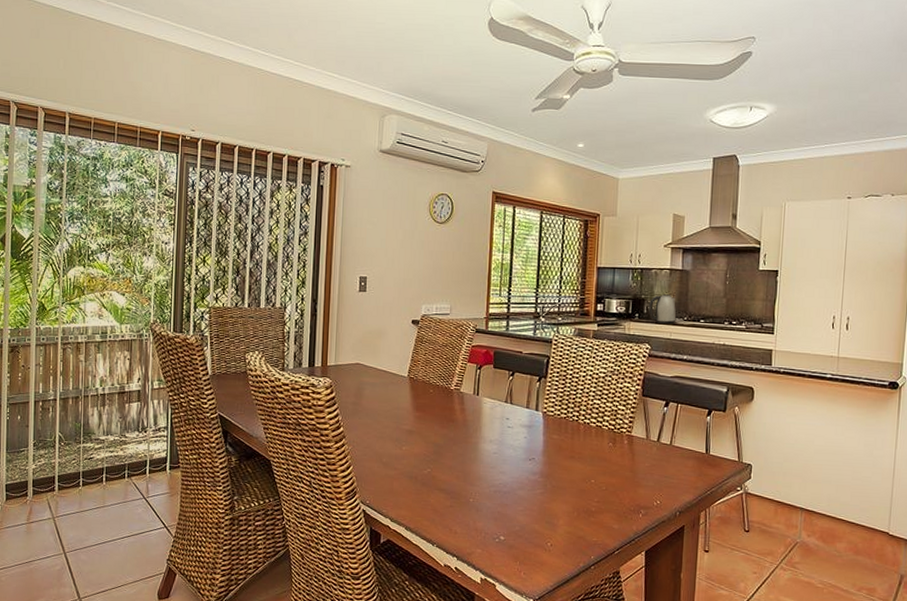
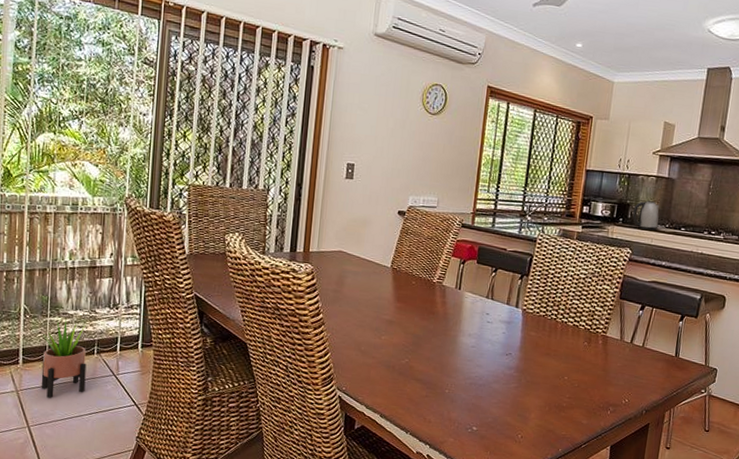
potted plant: none [75,445,118,524] -> present [41,320,87,398]

